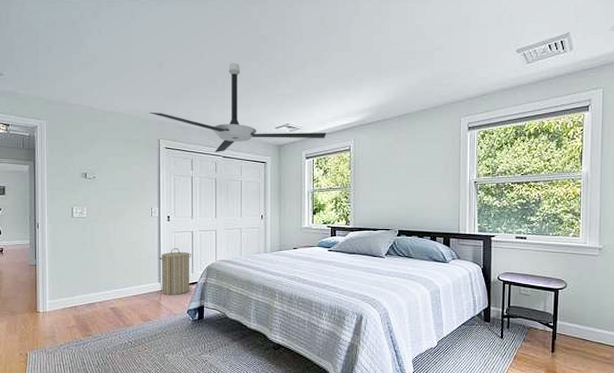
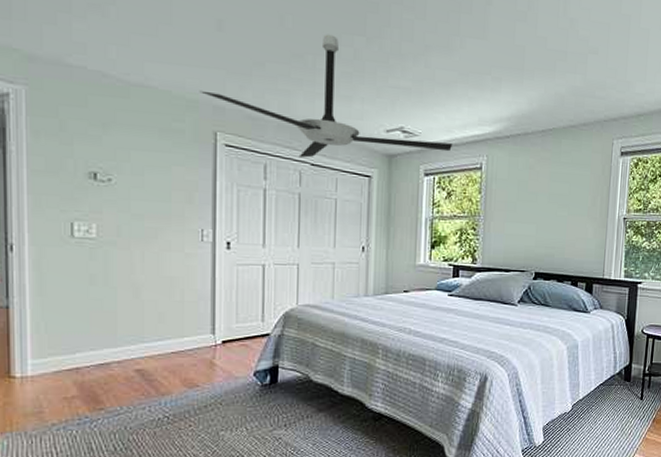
laundry hamper: present [159,247,191,296] -> none [212,286,261,352]

